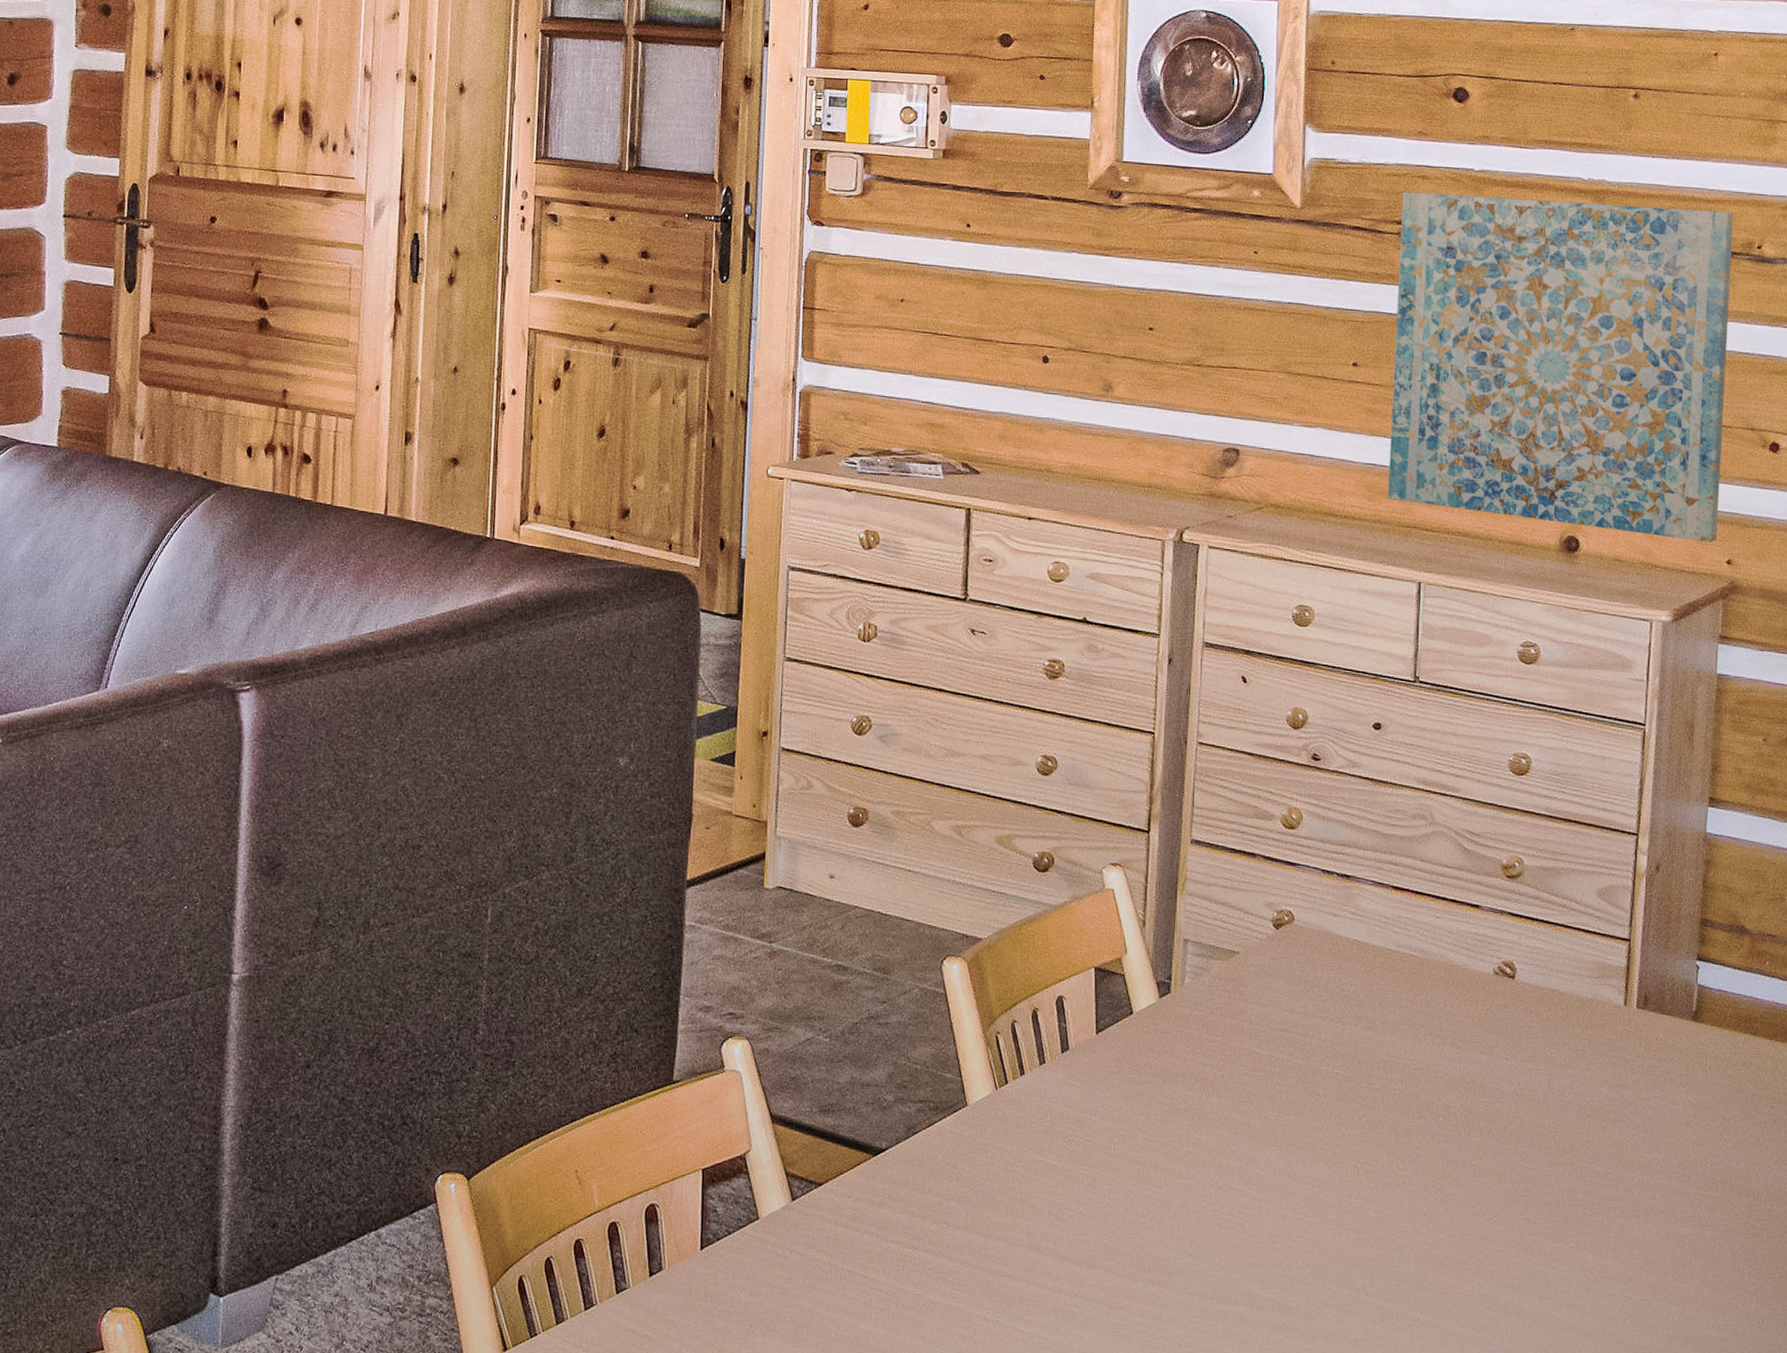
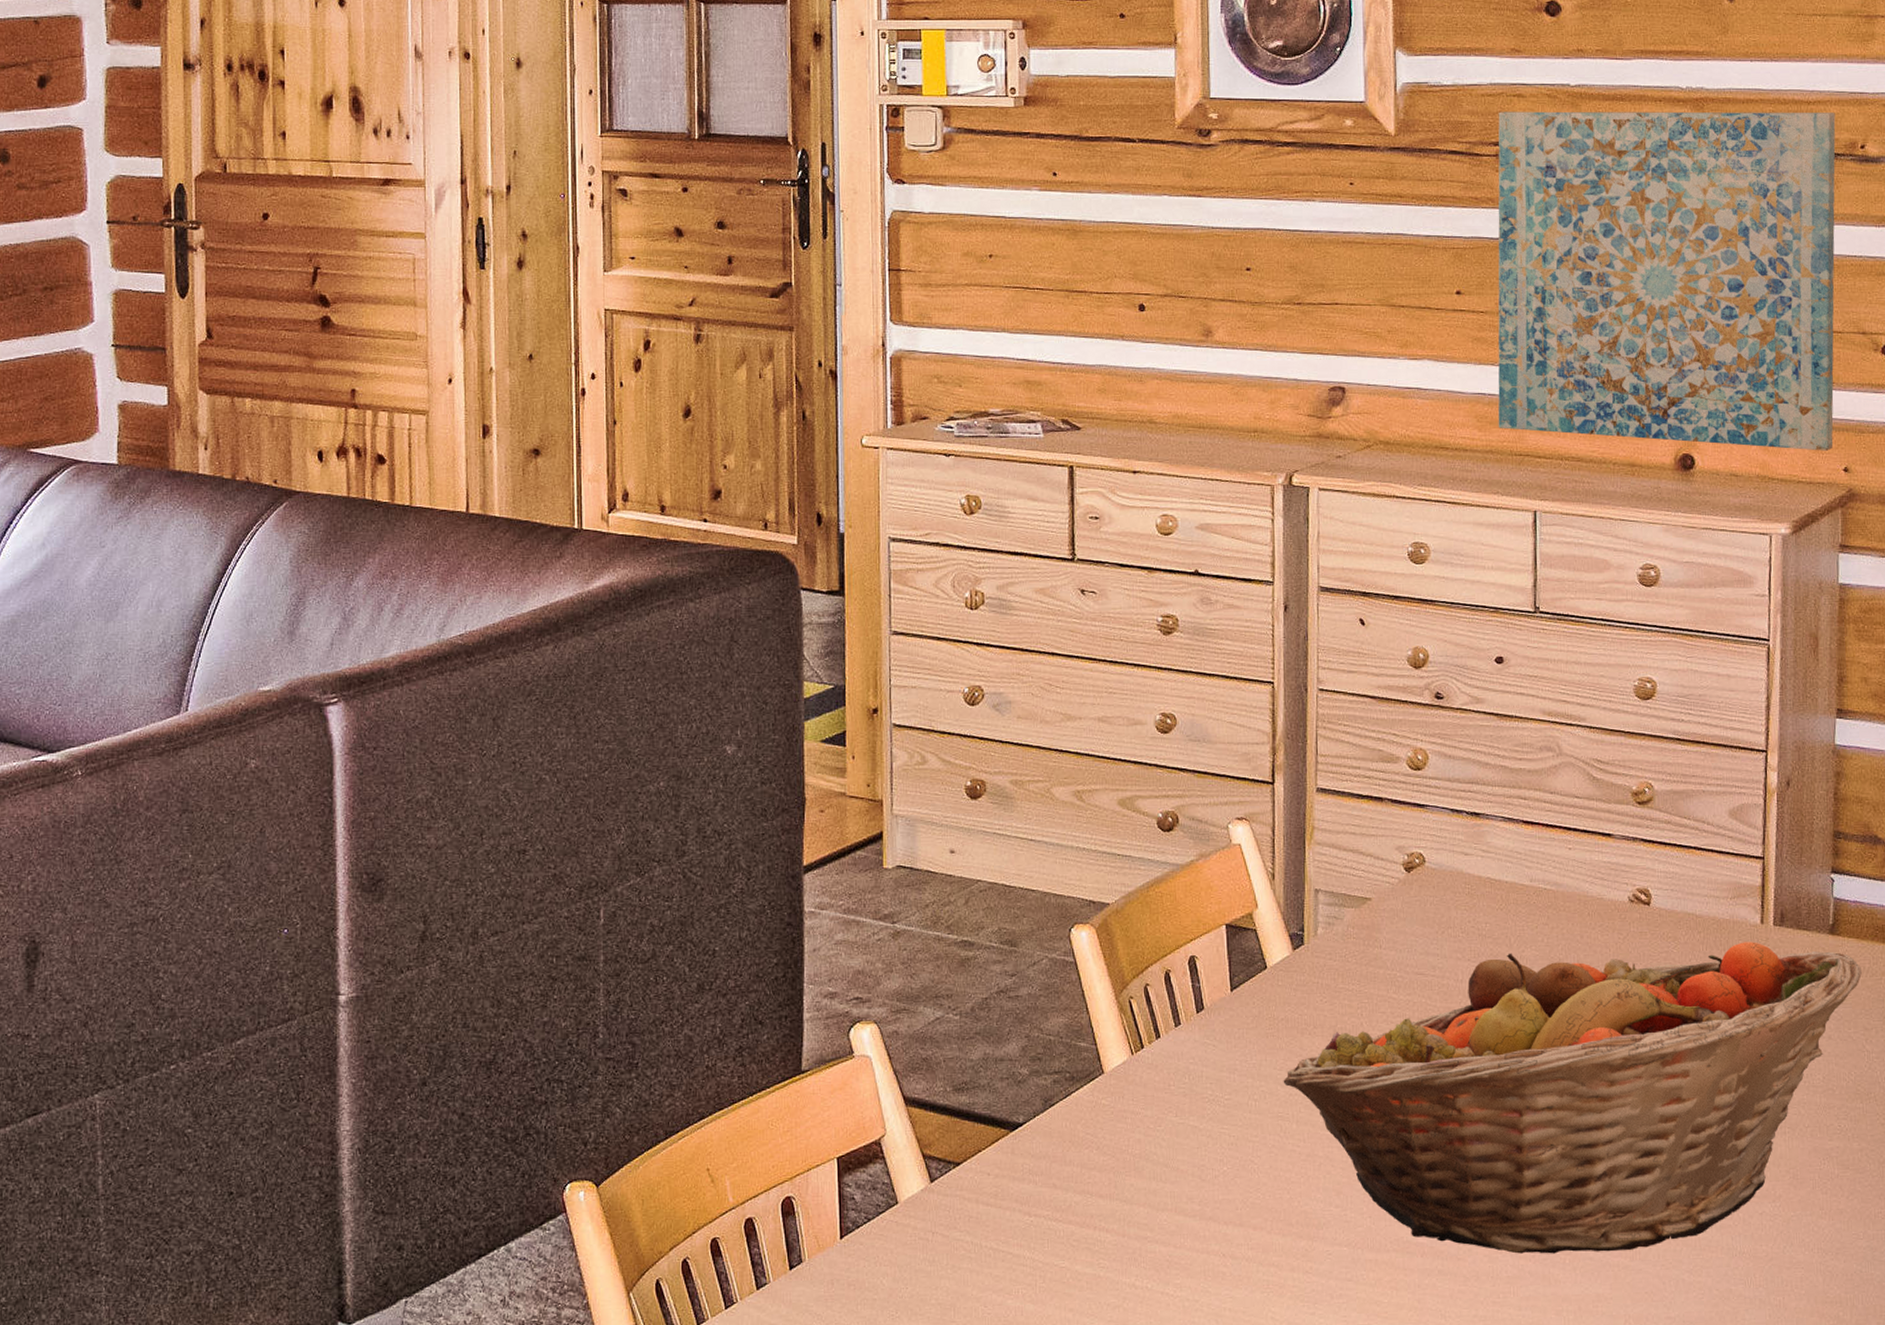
fruit basket: none [1143,1016,1723,1322] -> present [1283,942,1862,1254]

